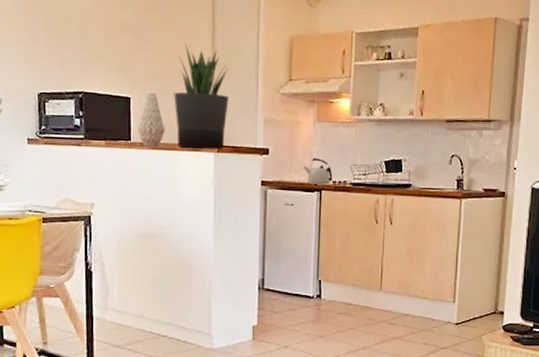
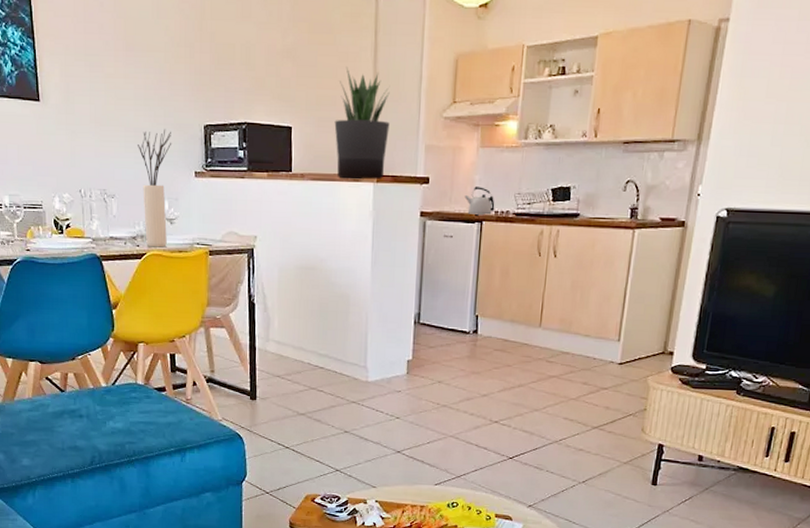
vase: present [138,92,165,147] -> none [298,120,325,178]

